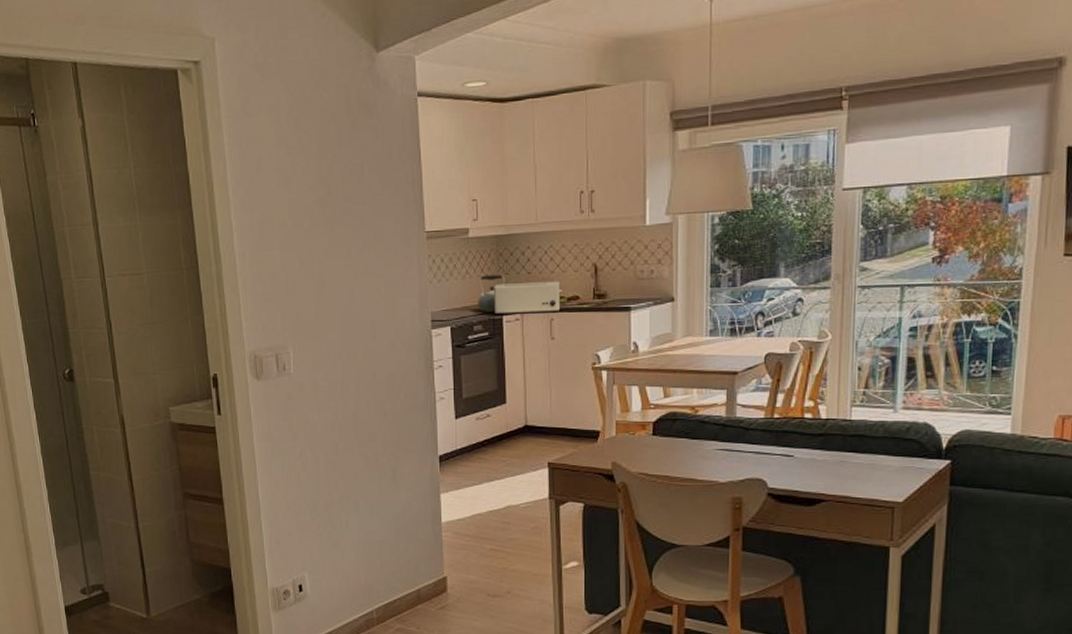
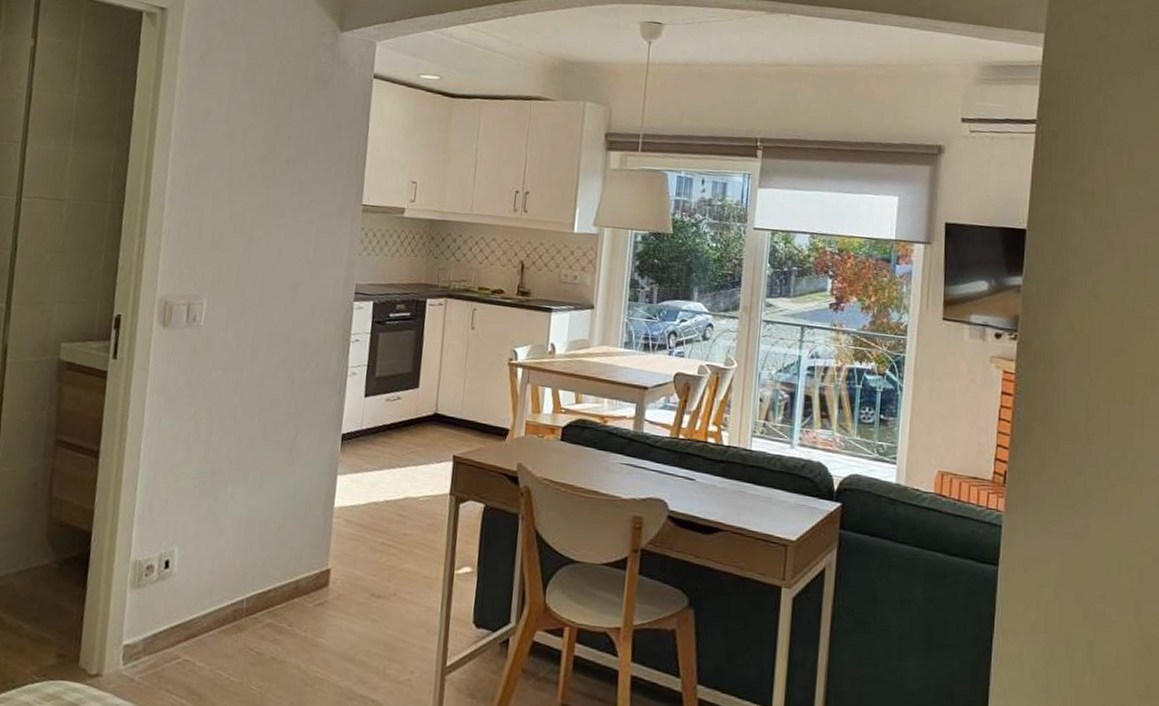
kettle: present [477,275,505,312] -> none [403,256,434,294]
toaster: present [493,281,562,316] -> none [419,266,488,304]

